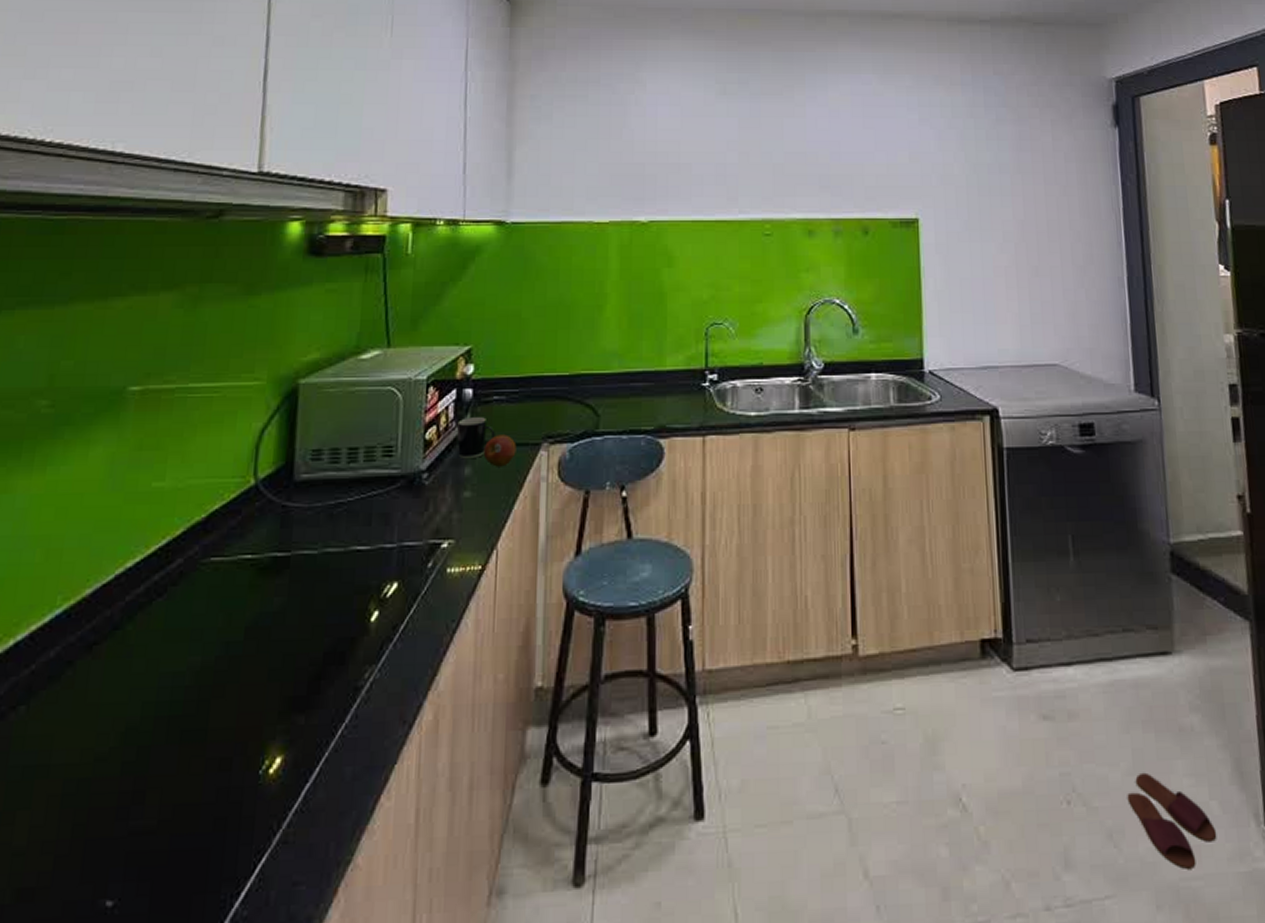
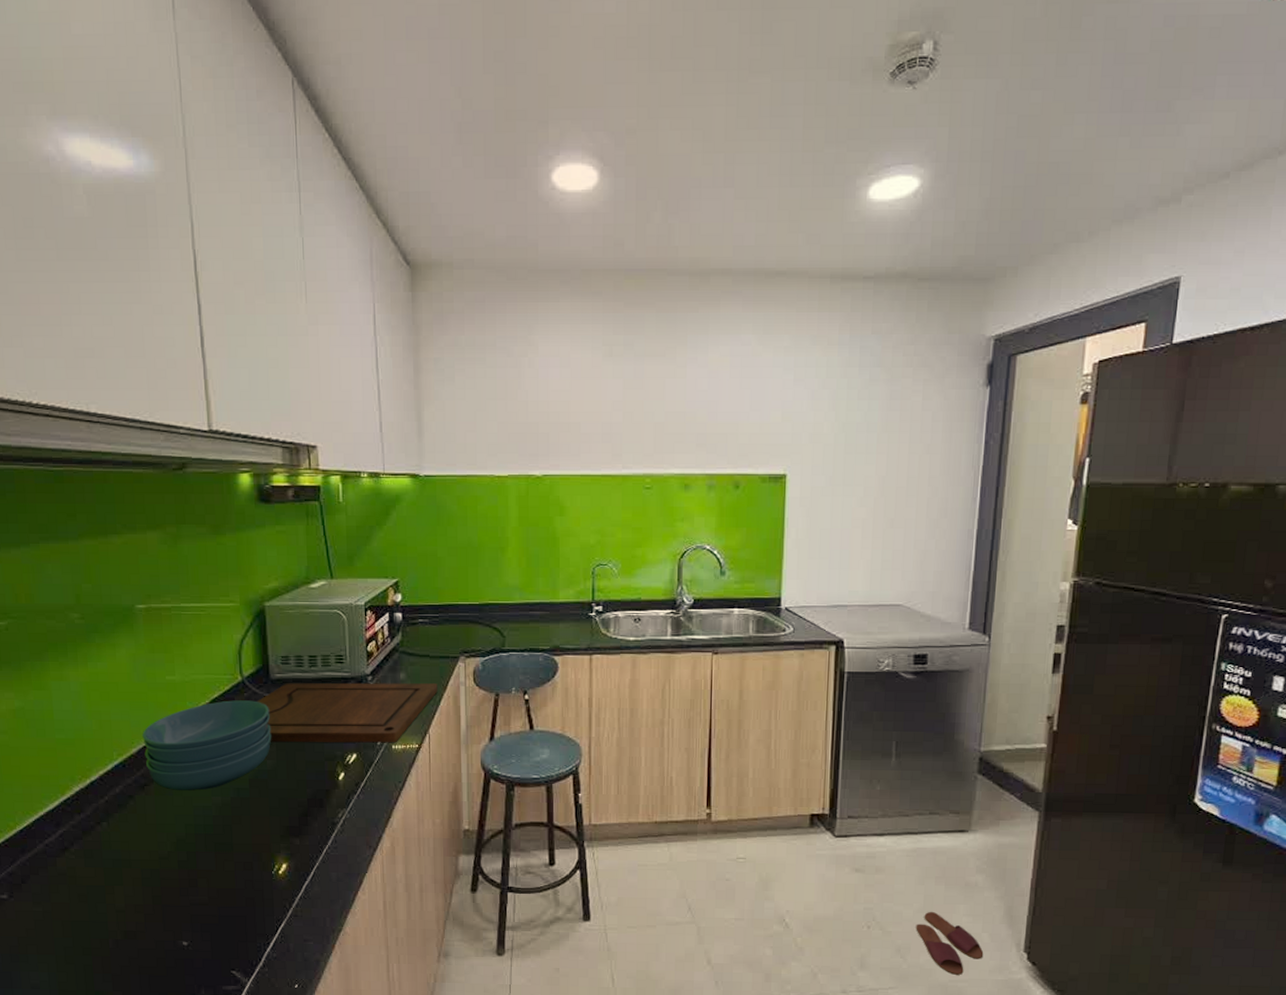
bowl: none [101,512,288,649] -> present [142,700,272,791]
cutting board: none [271,480,512,571] -> present [257,682,438,743]
mug: present [456,416,495,460] -> none [391,634,422,667]
fruit: present [483,434,517,467] -> none [413,649,440,674]

